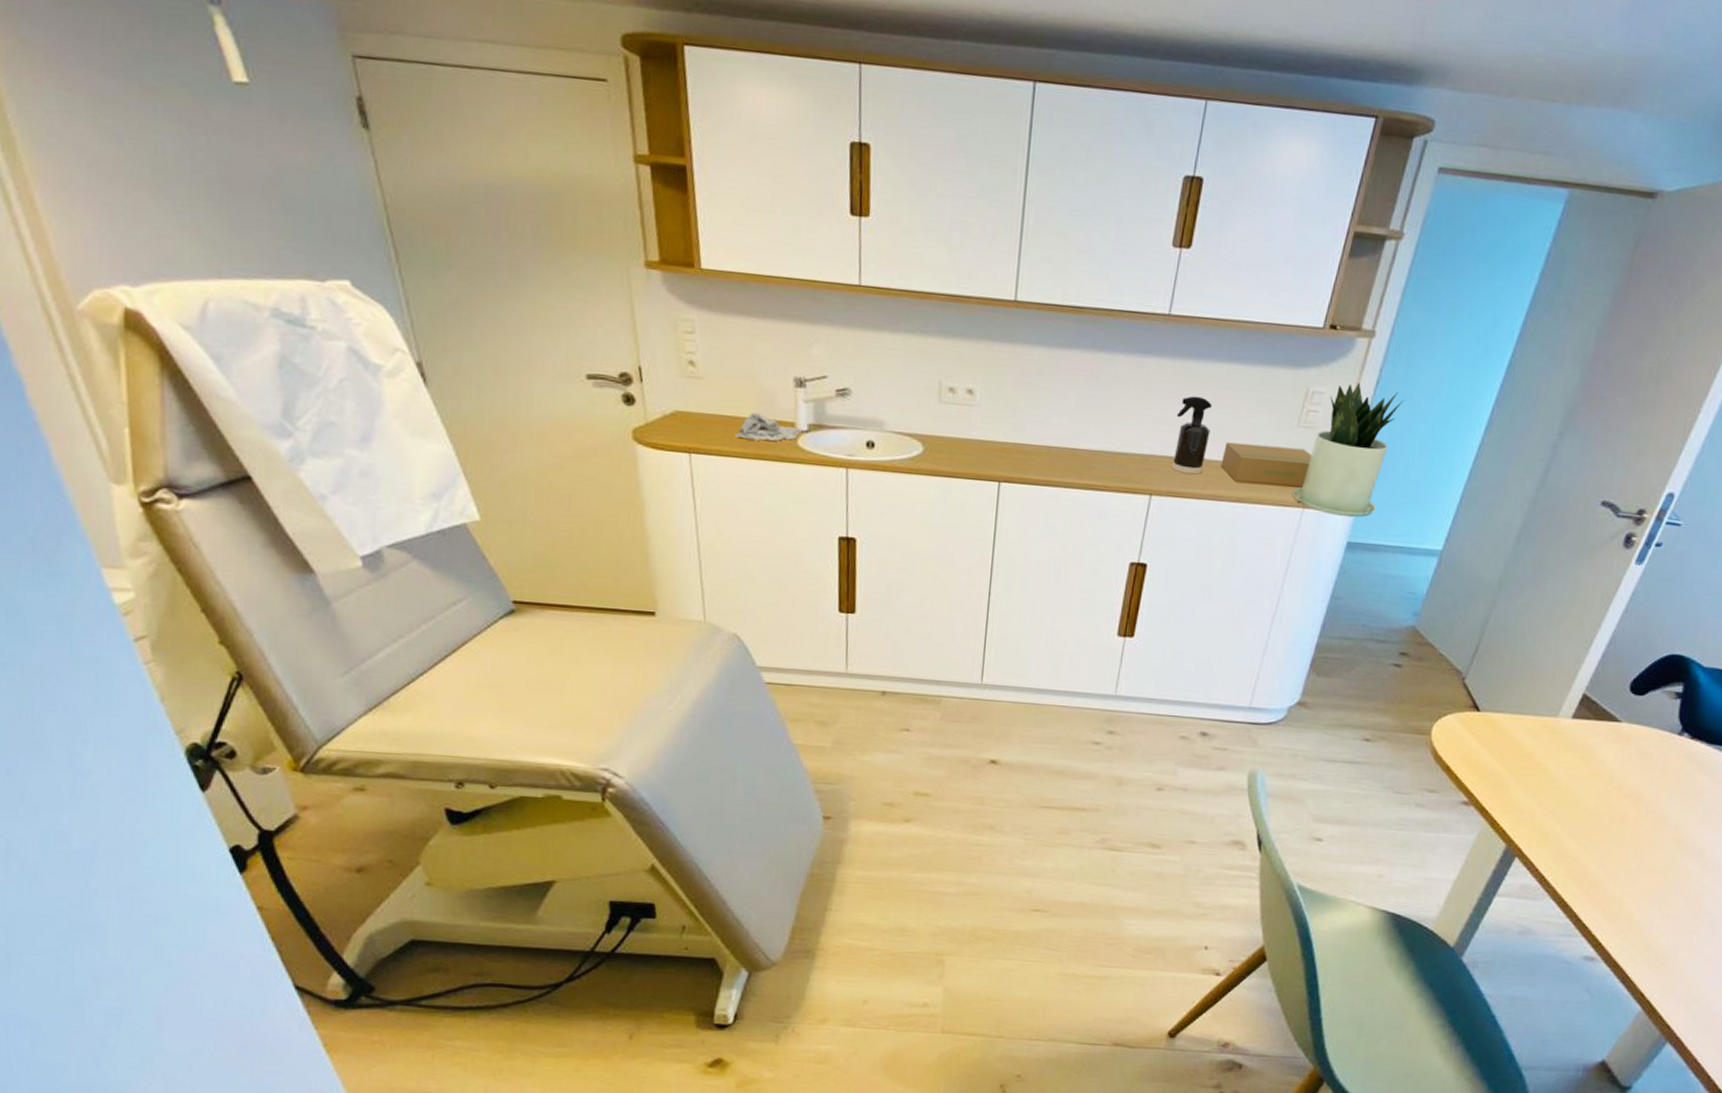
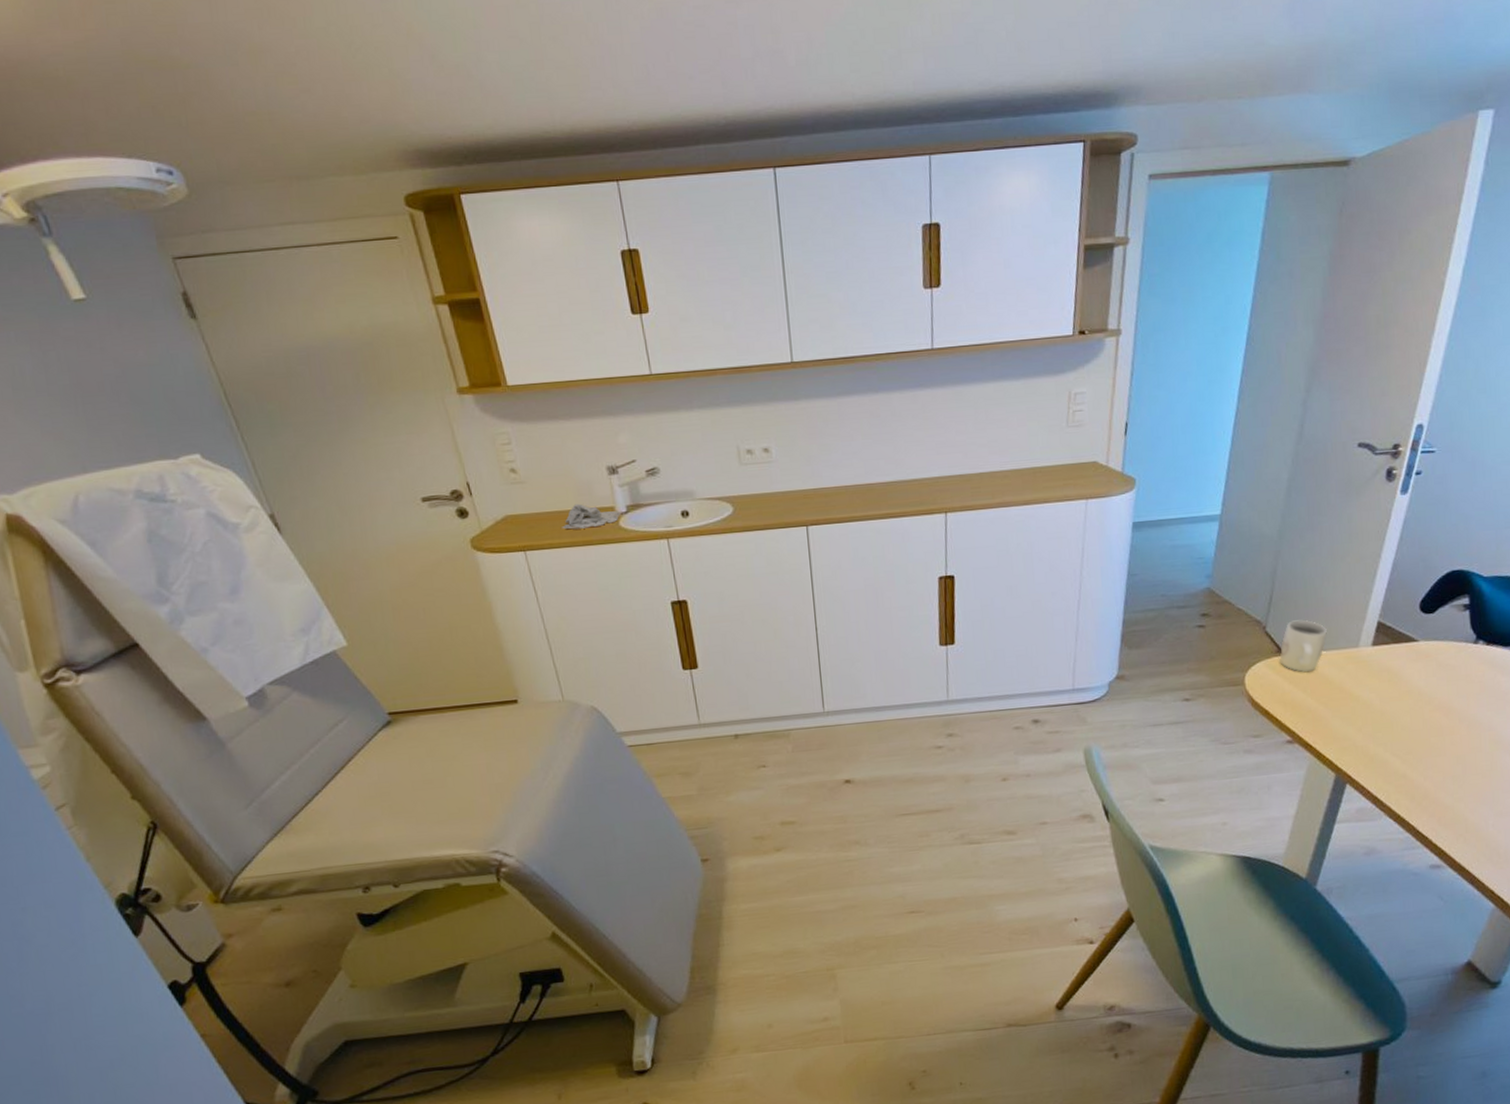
spray bottle: present [1171,396,1212,475] -> none [955,416,990,488]
box: present [1221,442,1311,489] -> none [1004,446,1085,488]
planter: present [1292,382,1404,518] -> none [1073,377,1159,501]
mug: none [1472,676,1528,734] -> present [1279,620,1327,673]

